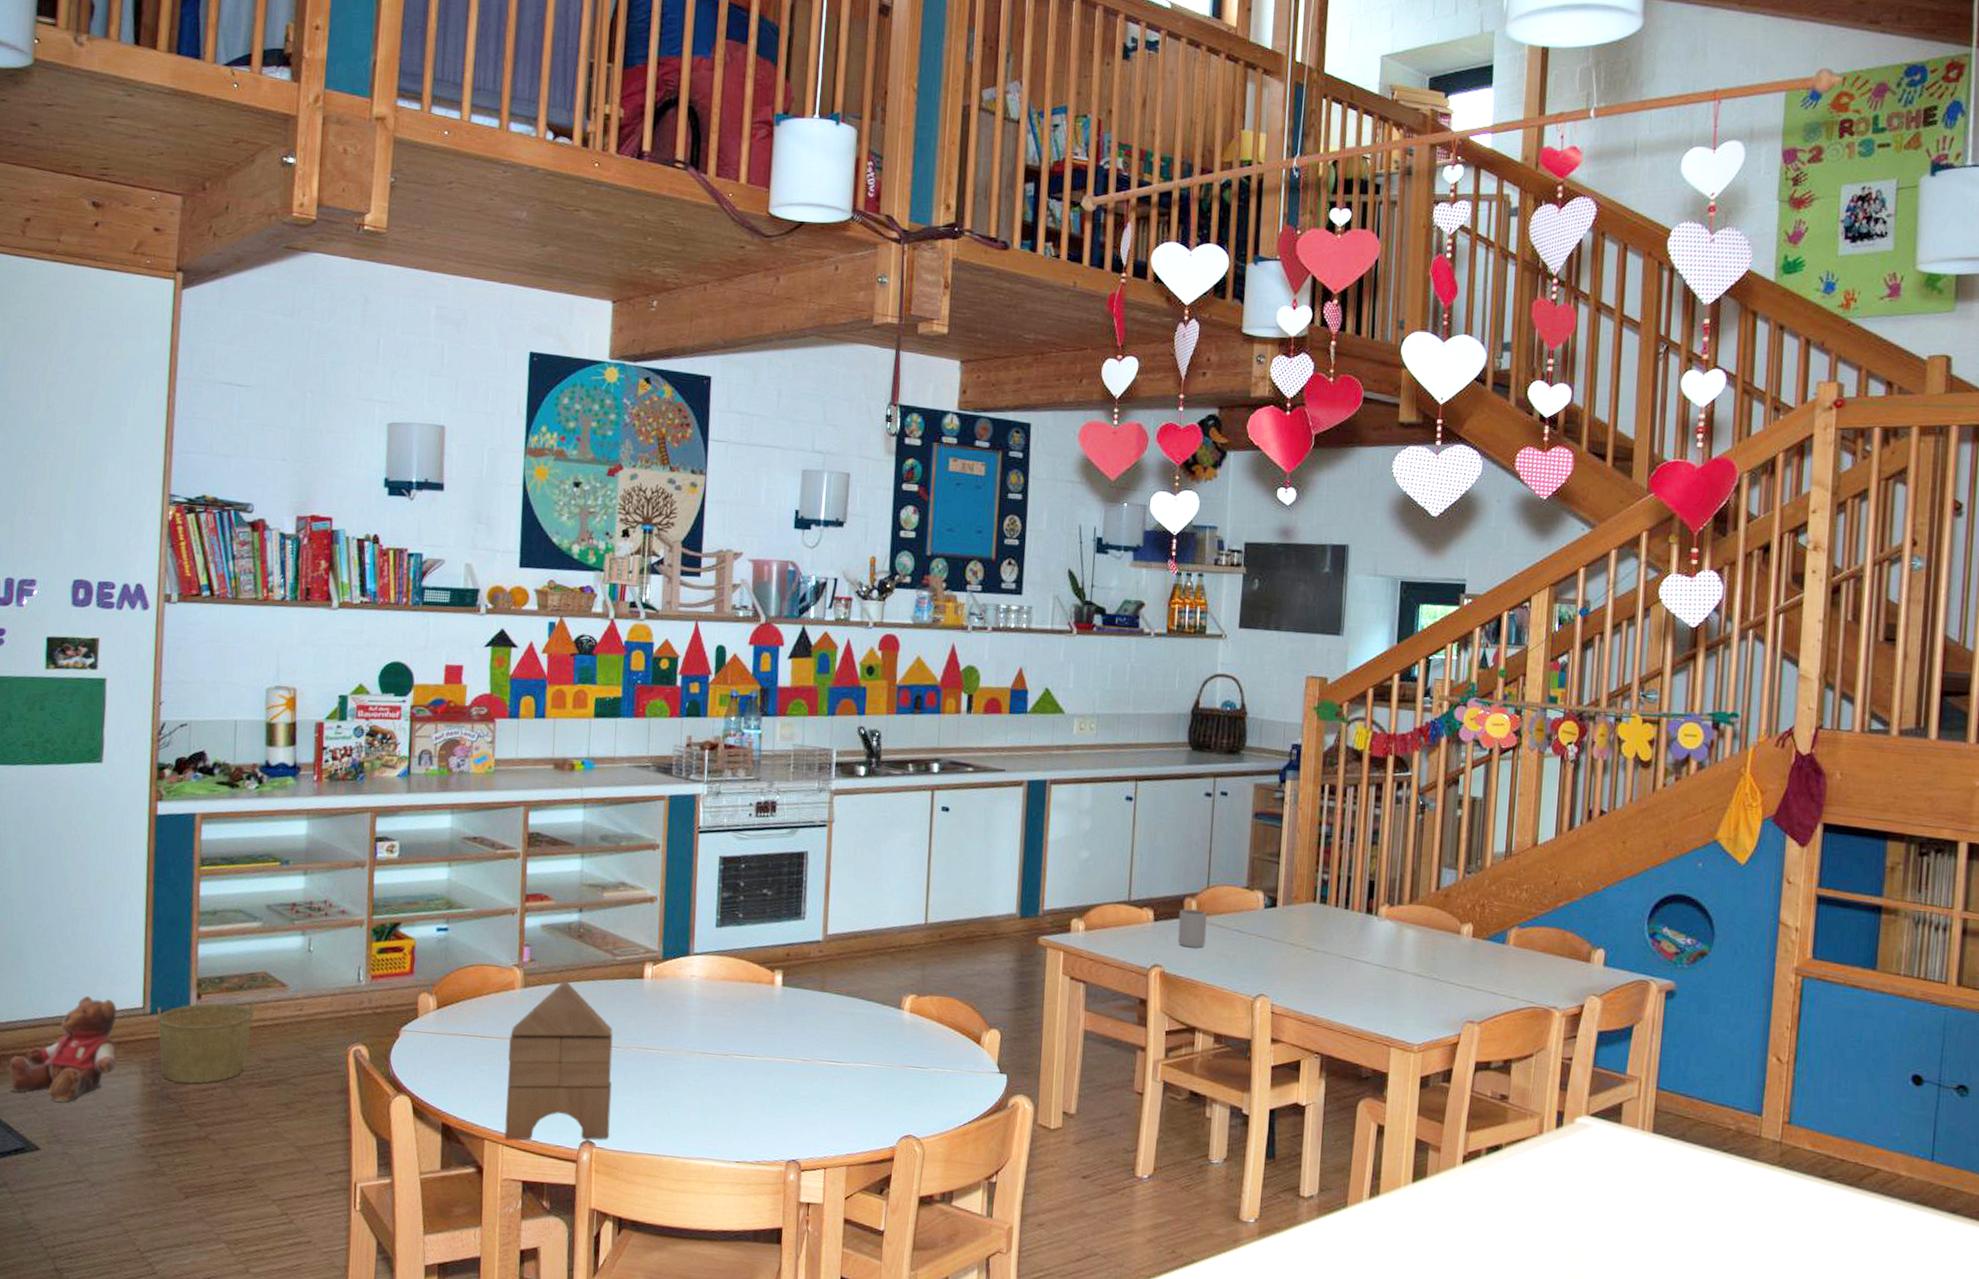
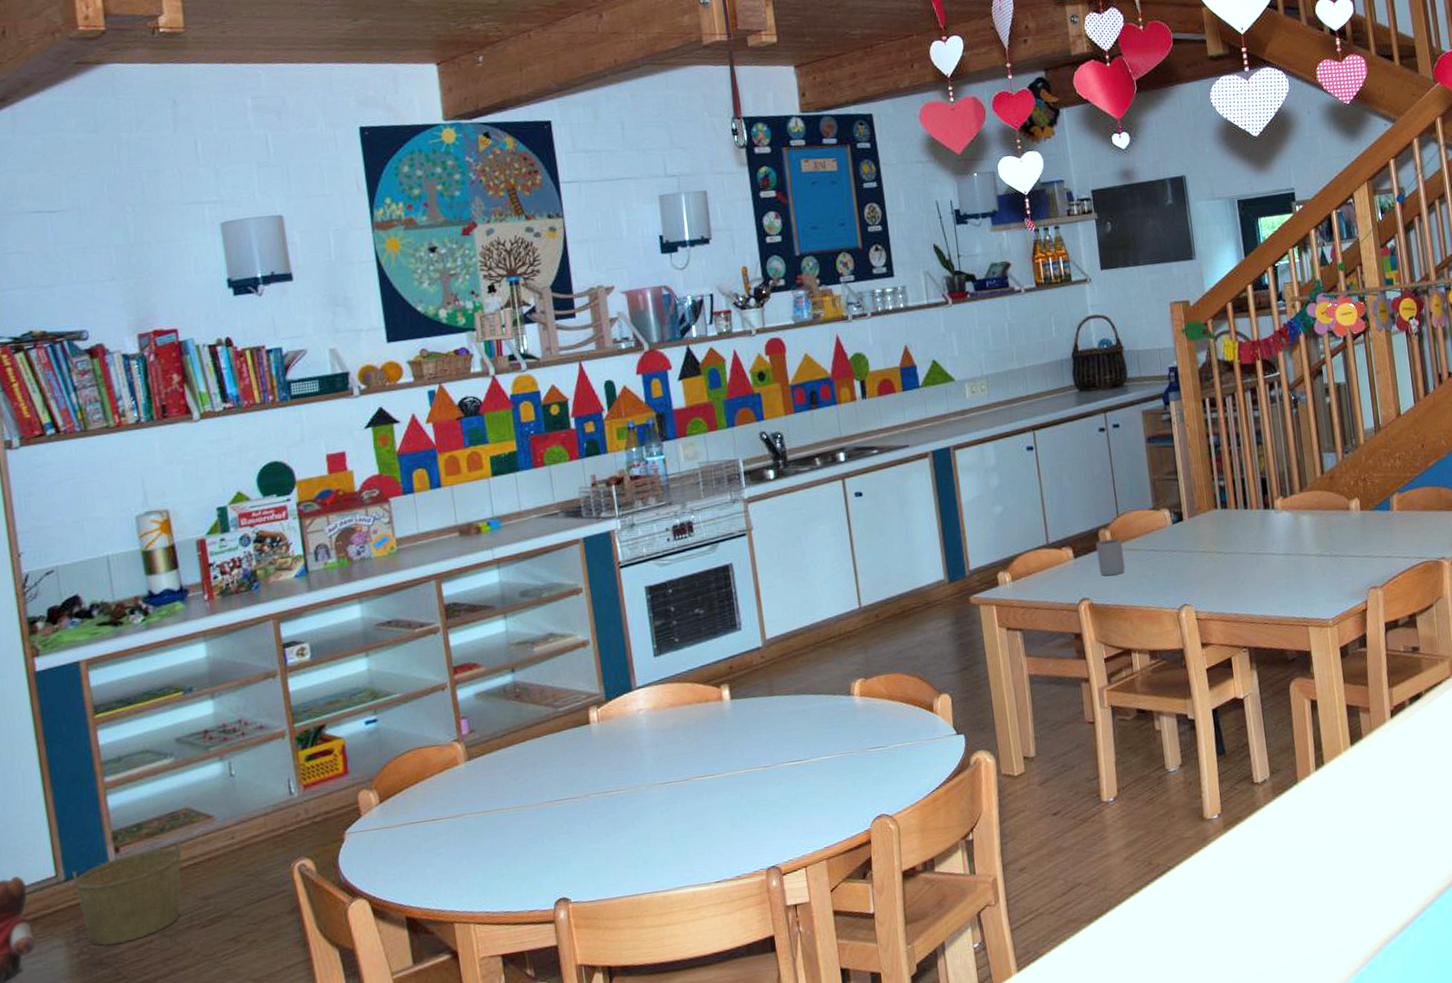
toy blocks: present [504,979,613,1140] -> none [462,743,583,917]

